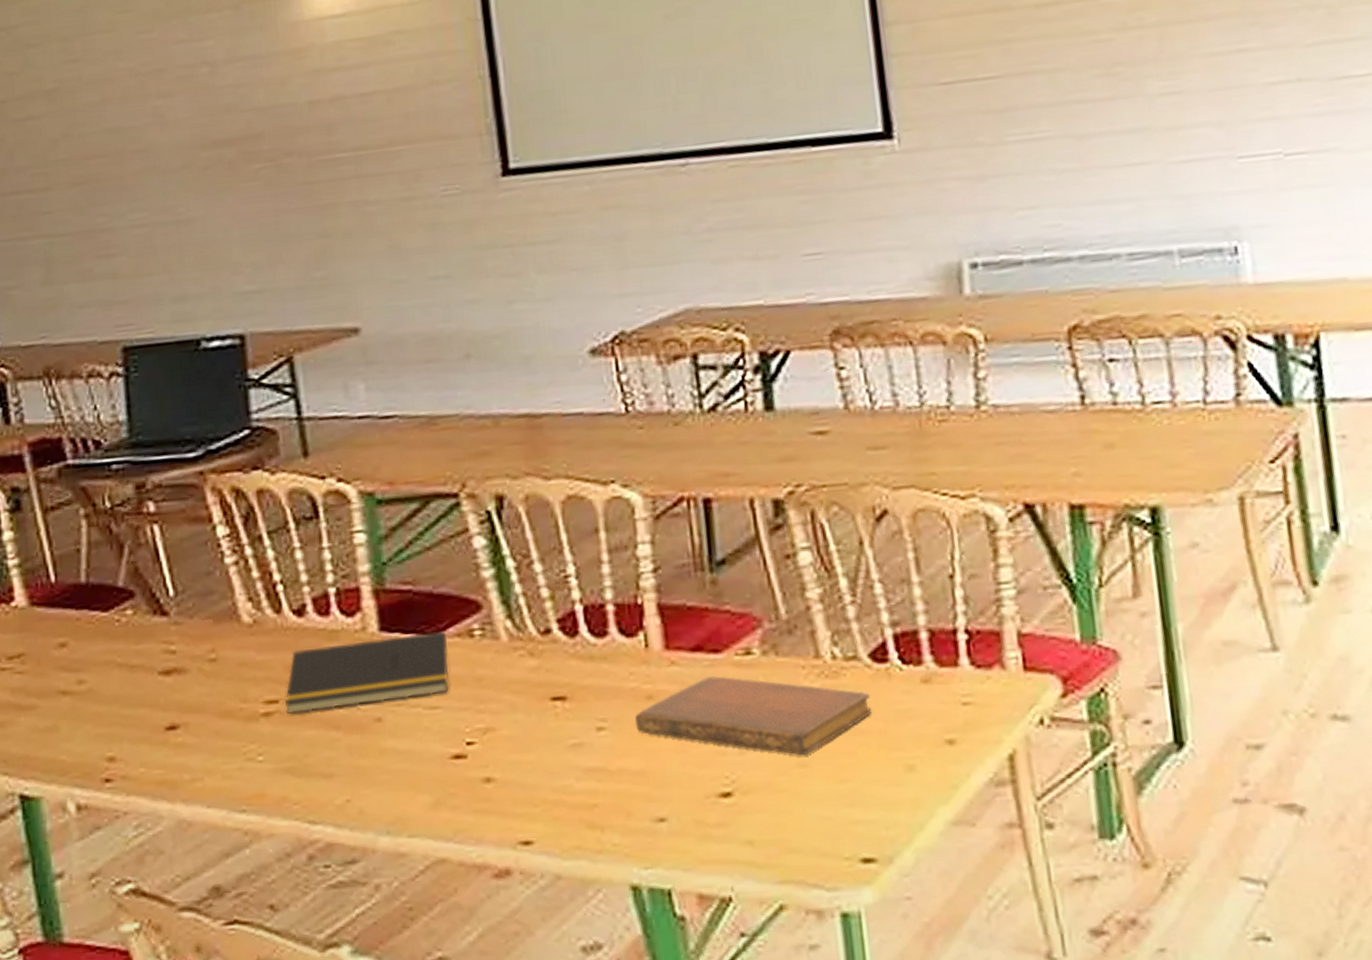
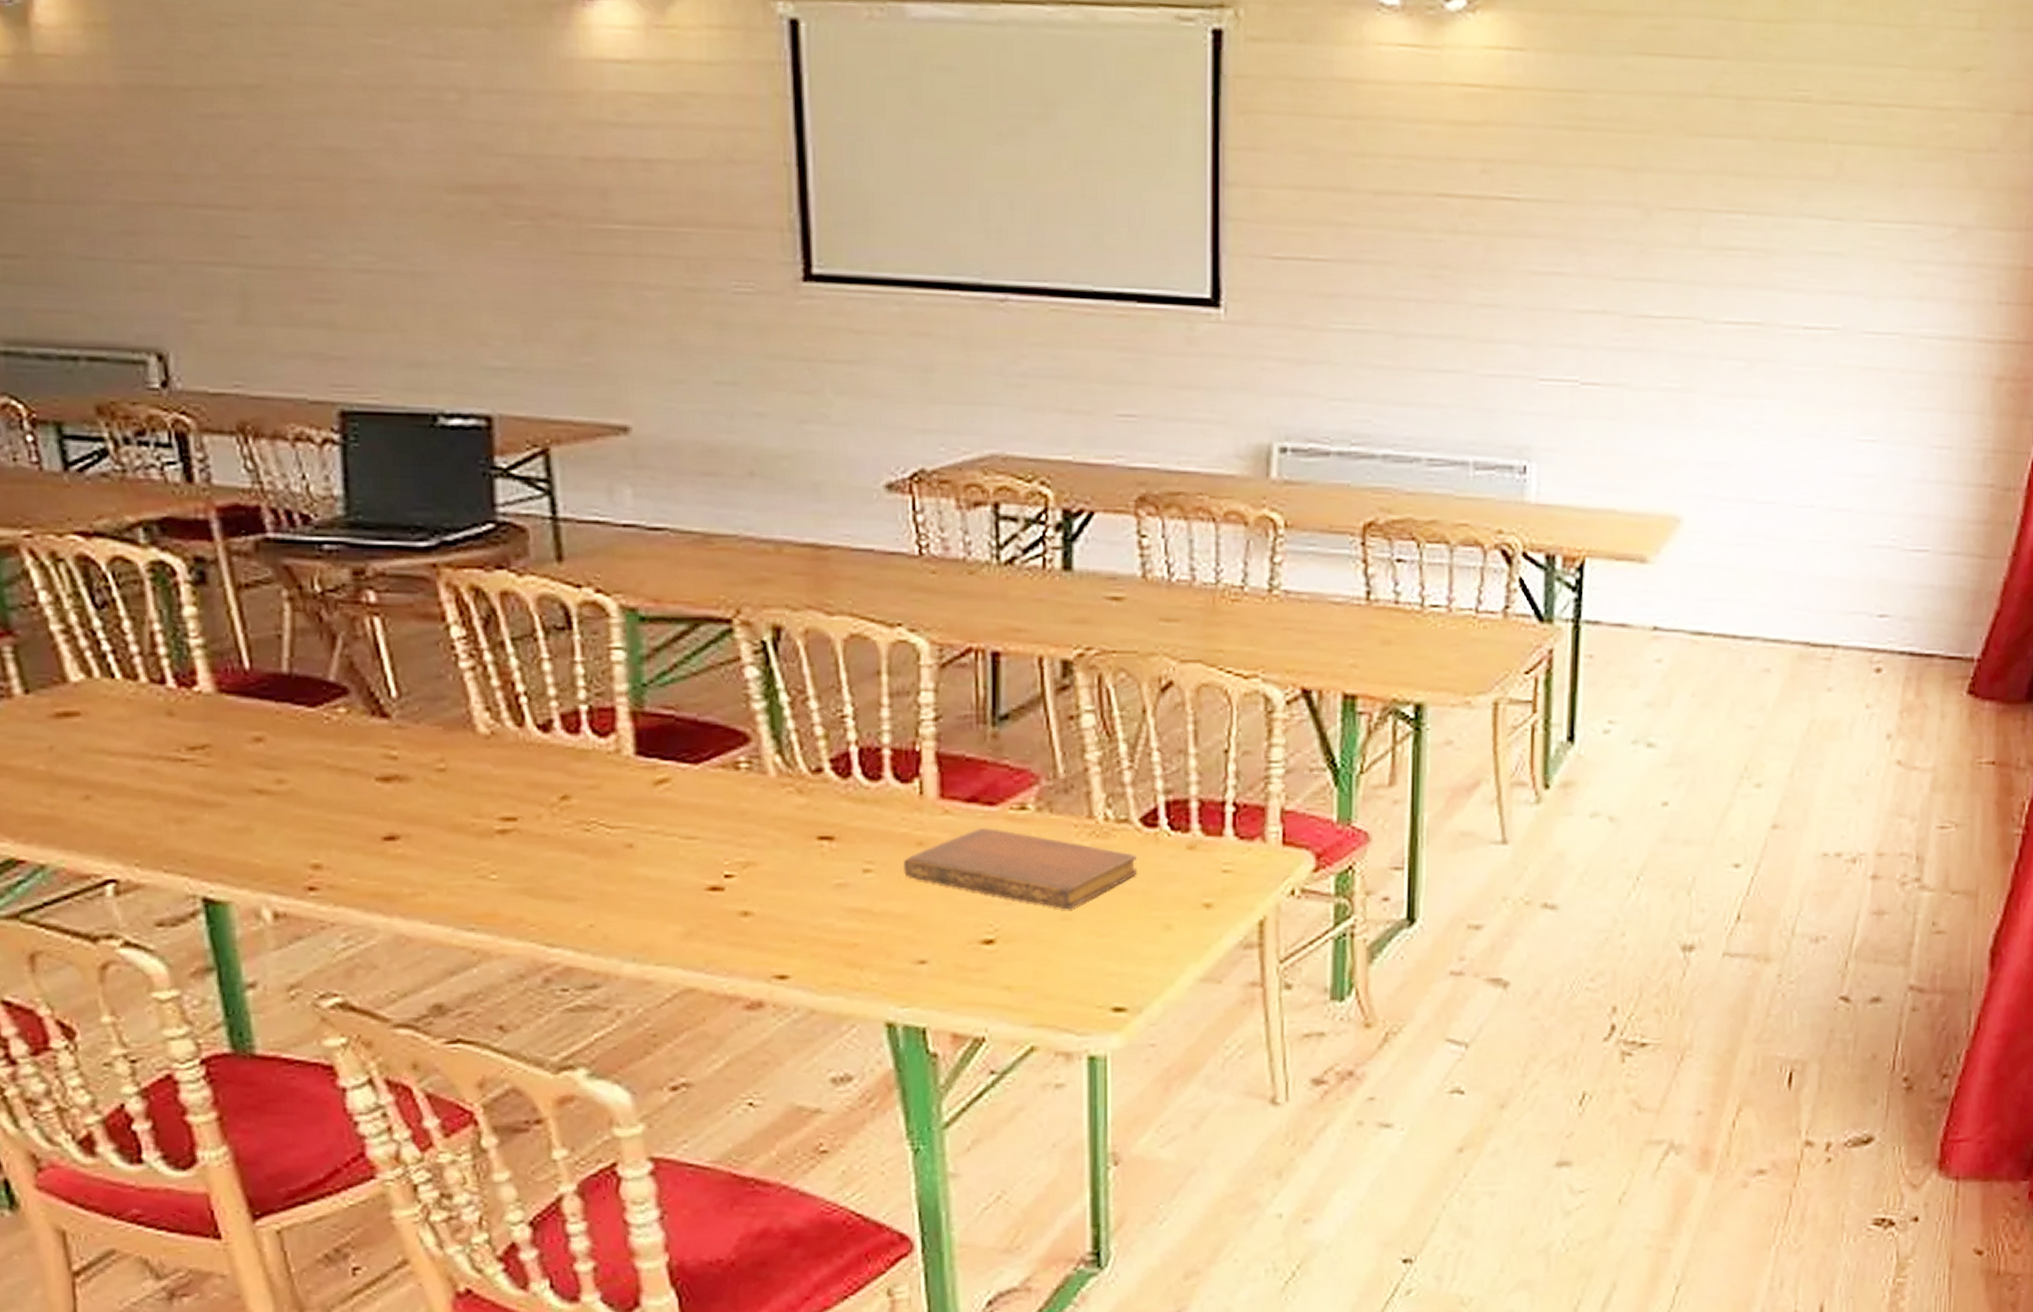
notepad: present [285,631,449,714] -> none [525,760,711,833]

